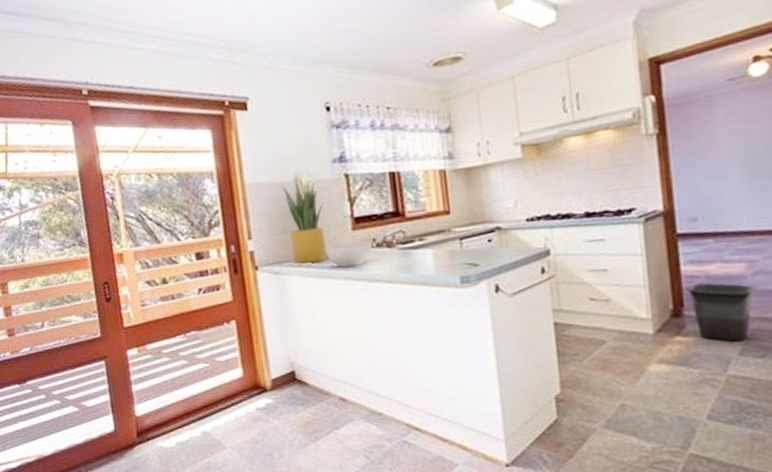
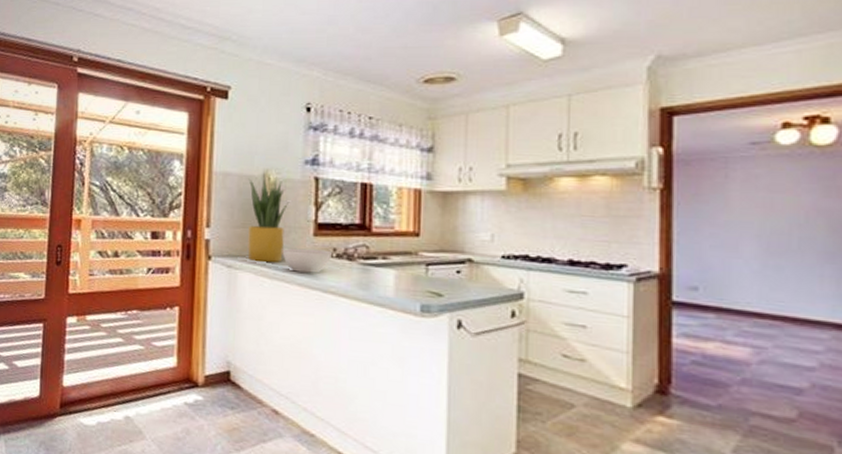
waste bin: present [685,283,756,342] -> none [676,360,760,437]

